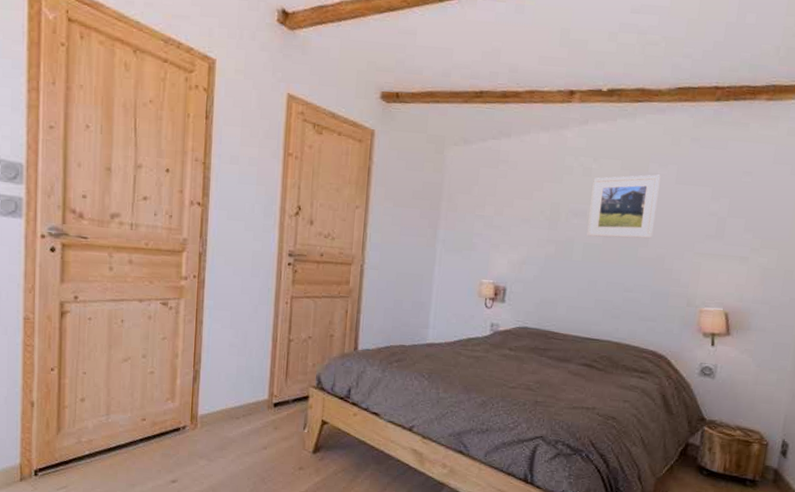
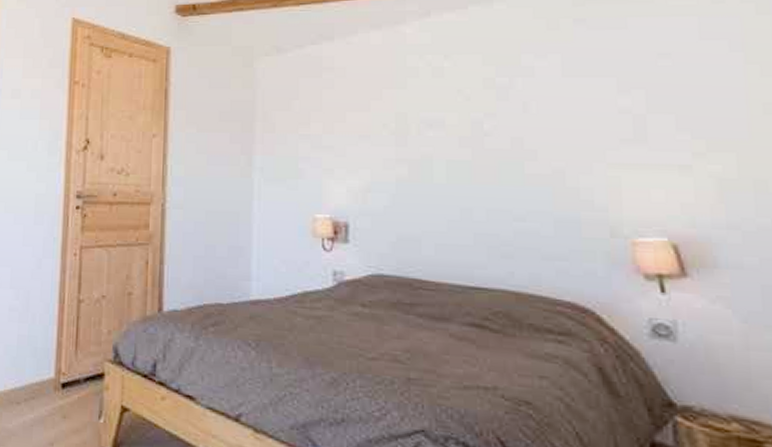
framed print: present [587,174,661,239] -> none [447,67,542,152]

